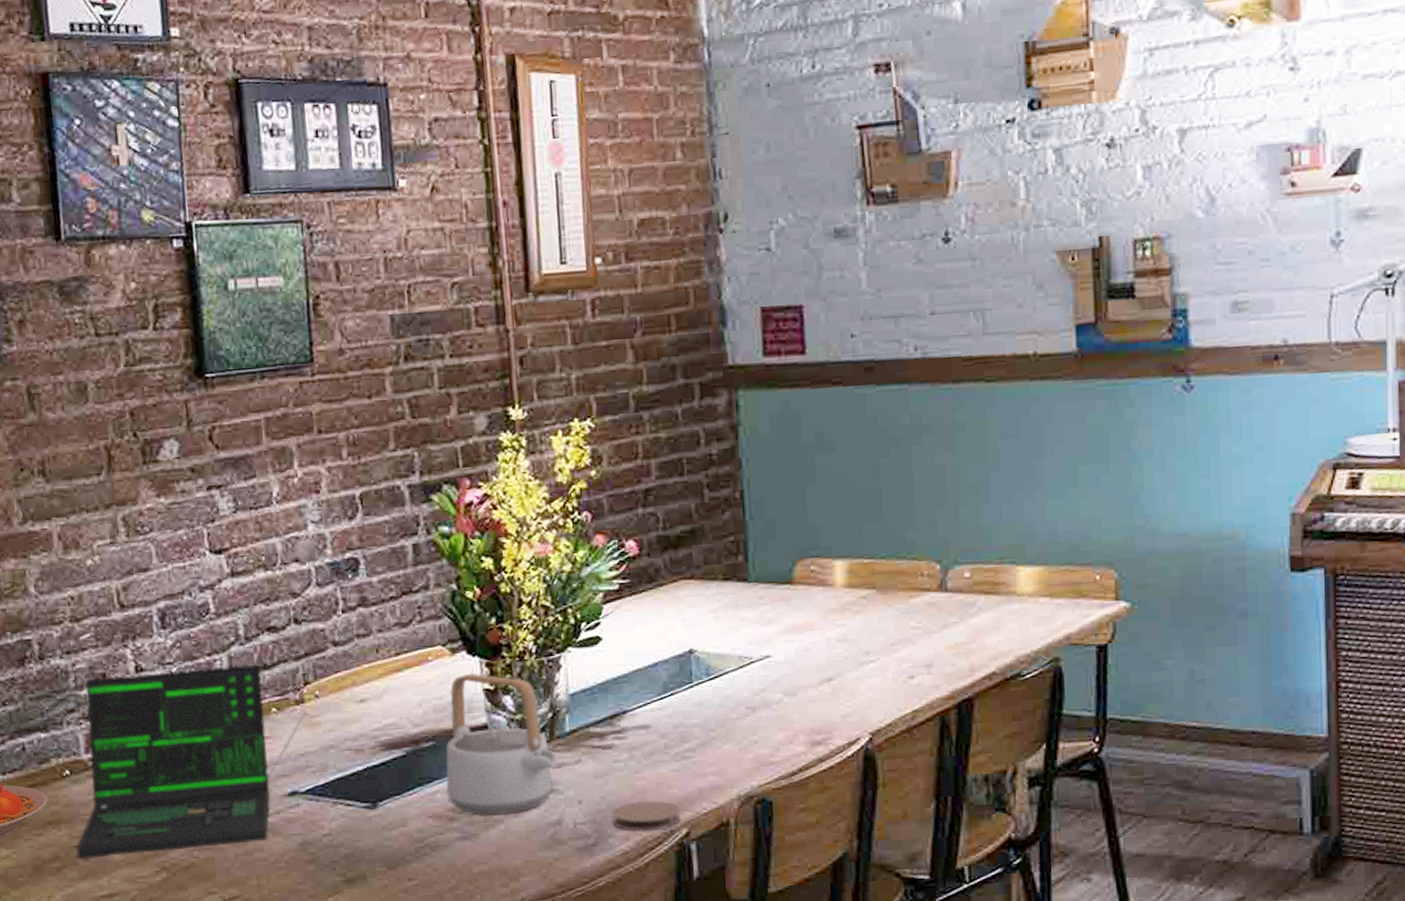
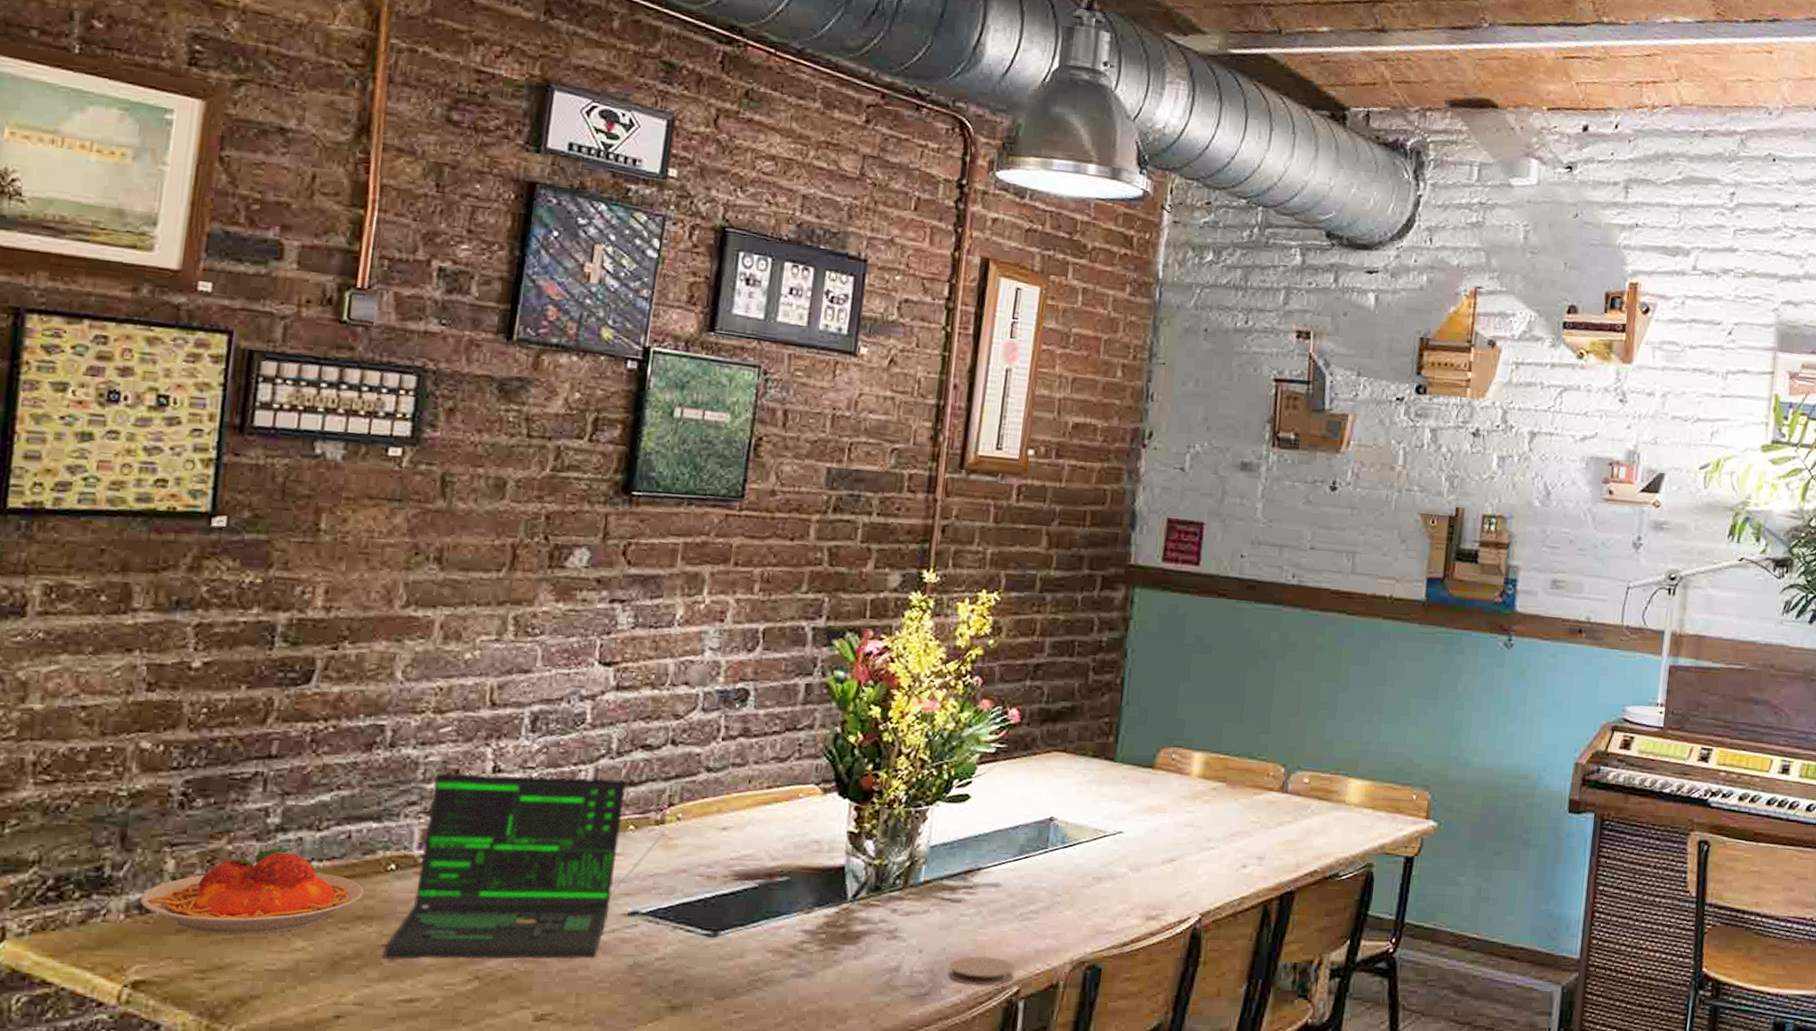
teapot: present [445,673,559,815] -> none [791,814,908,956]

